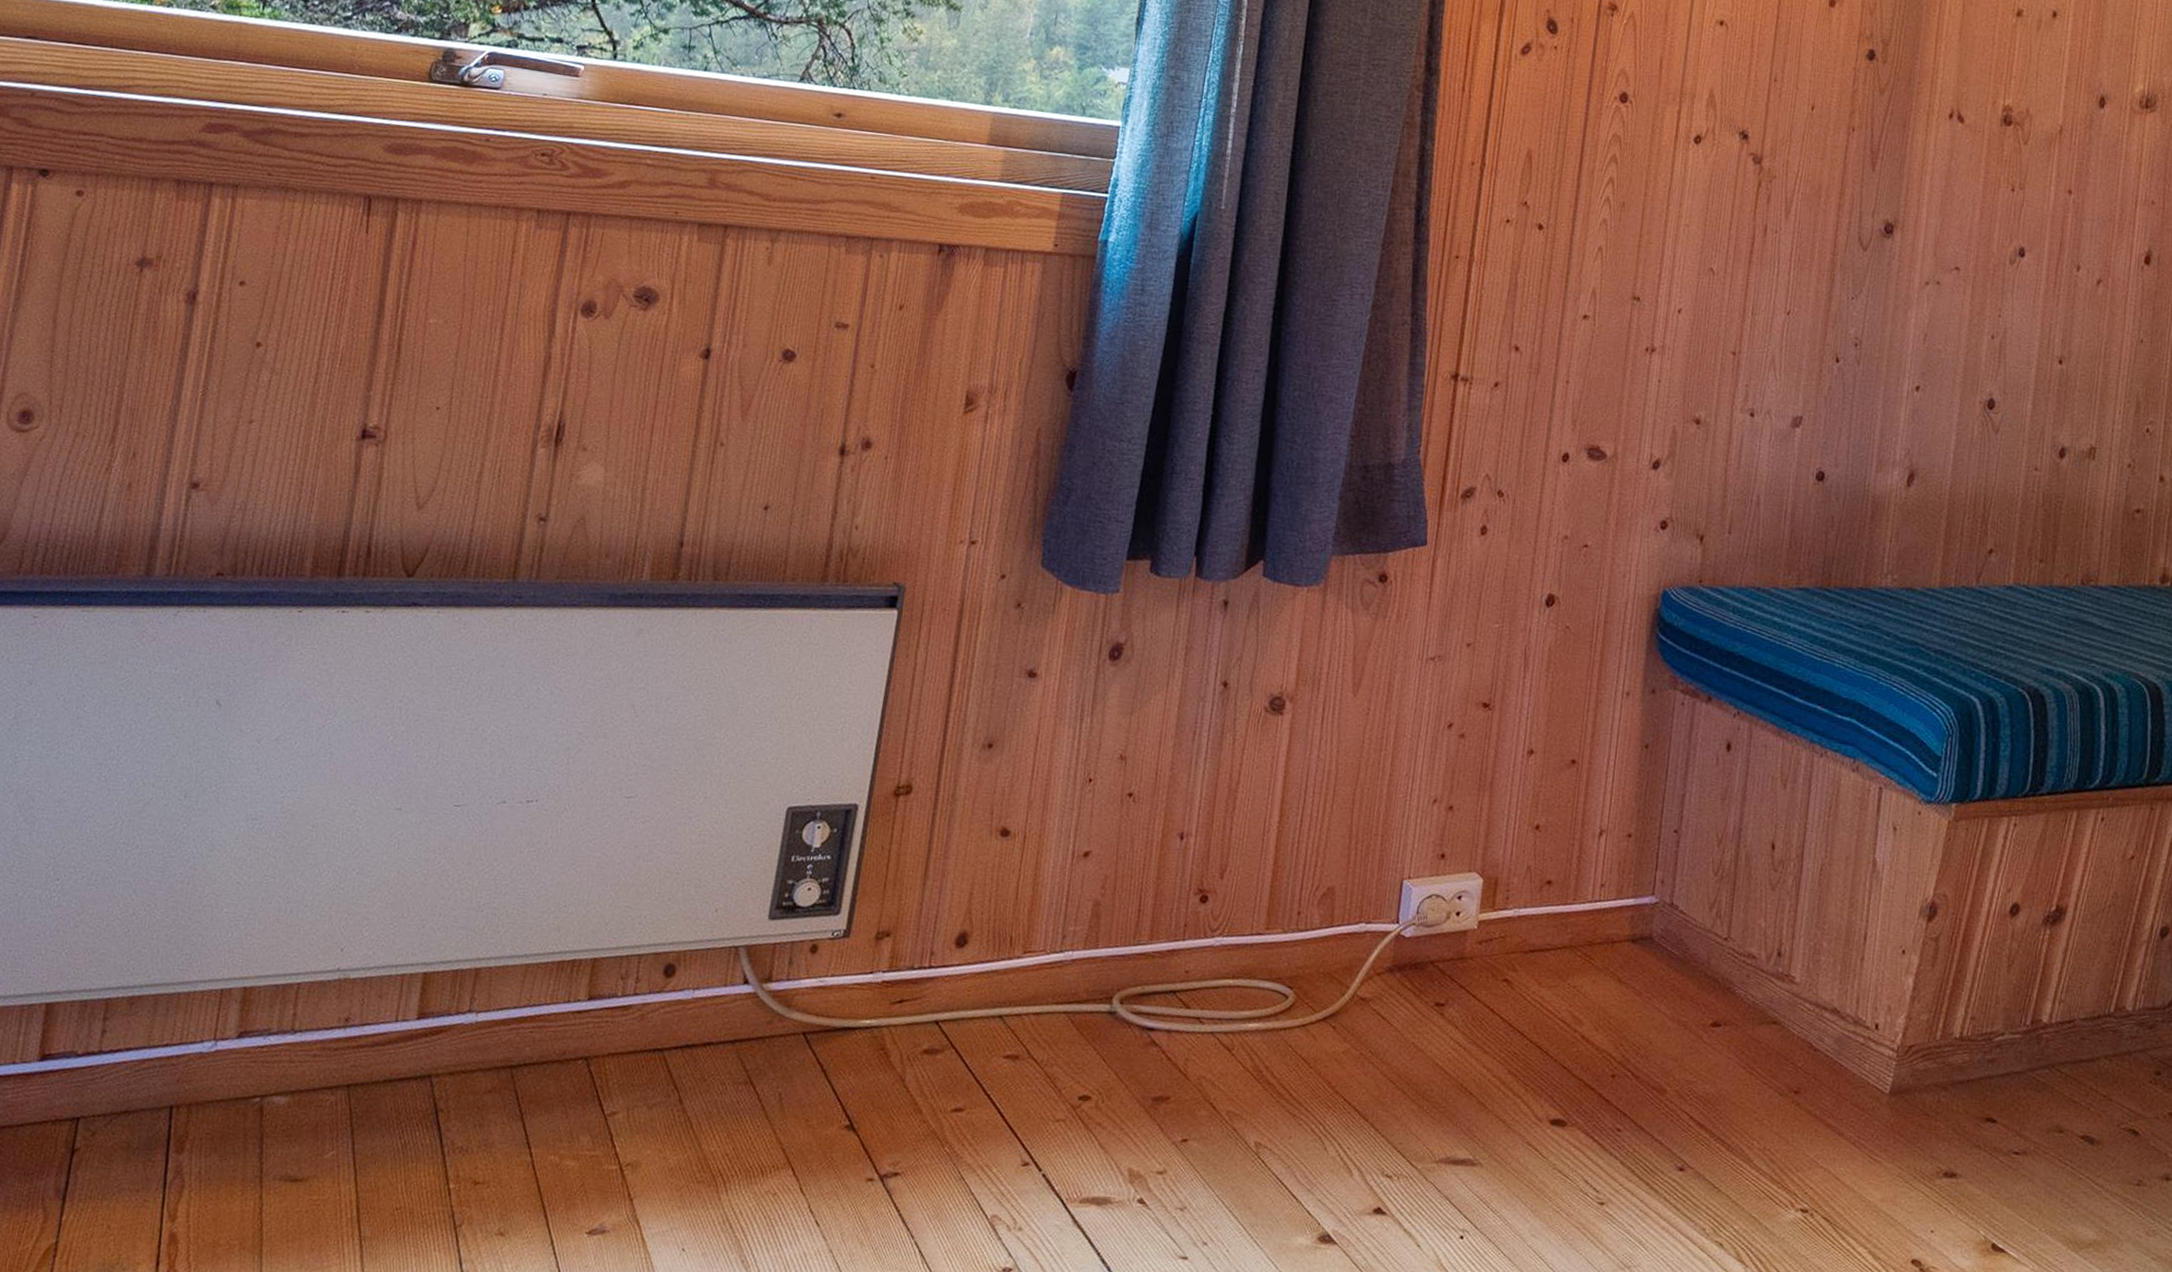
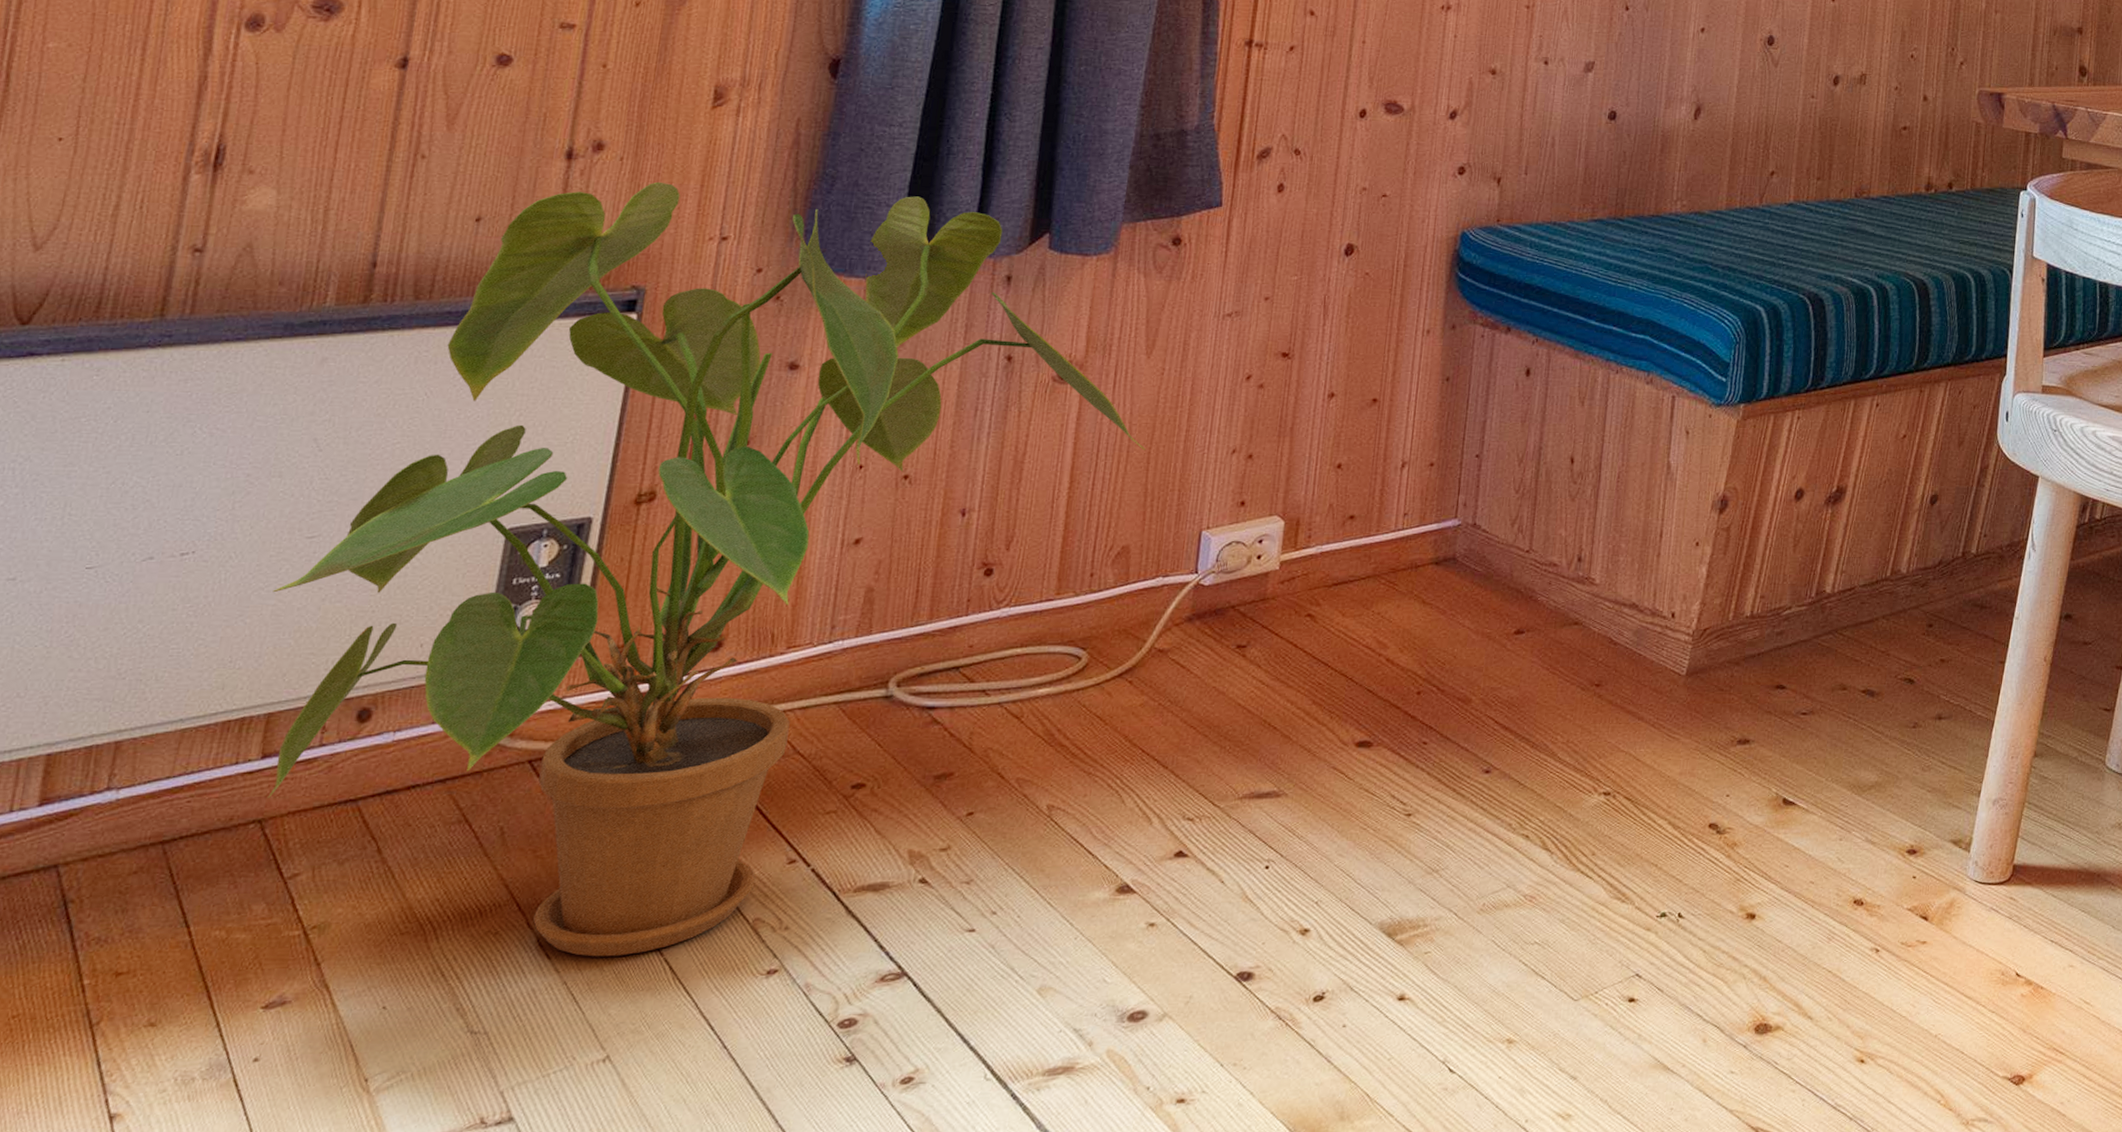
house plant: none [593,482,1351,1233] -> present [268,181,1146,957]

